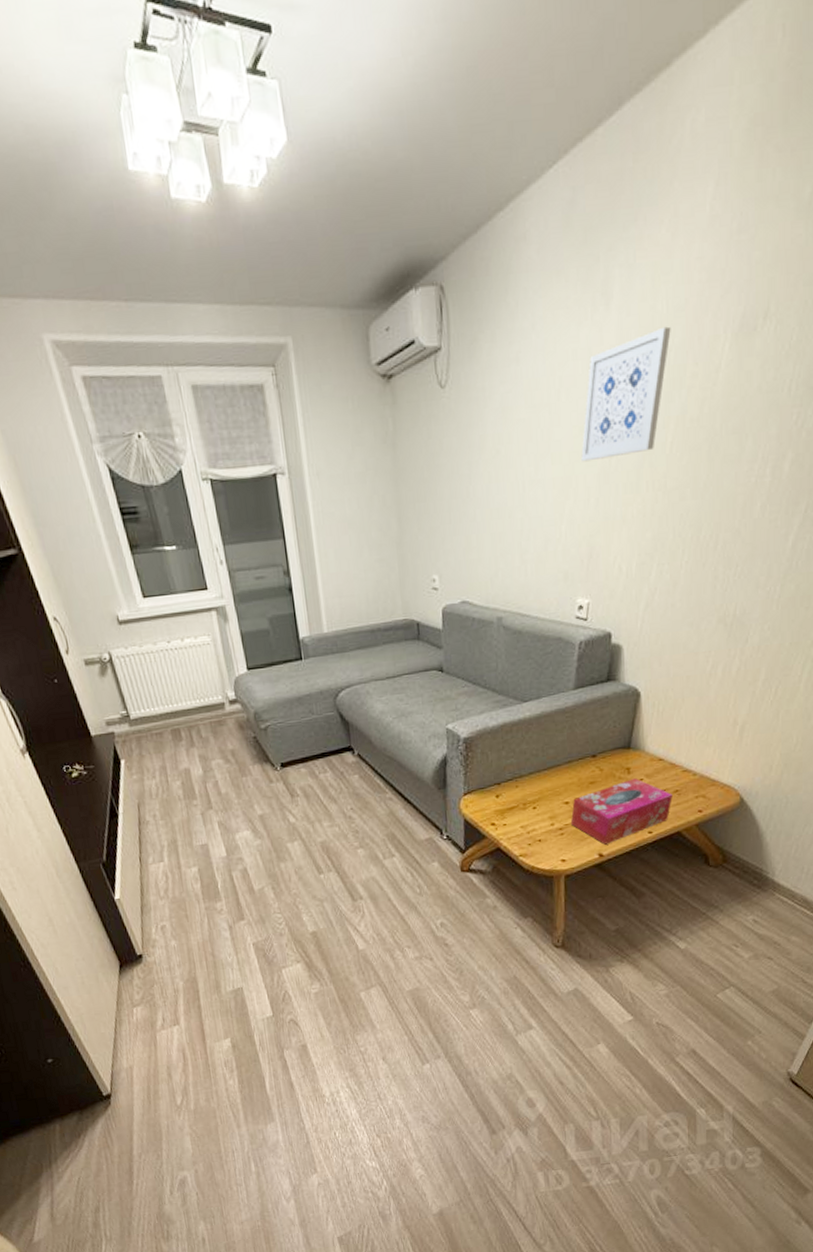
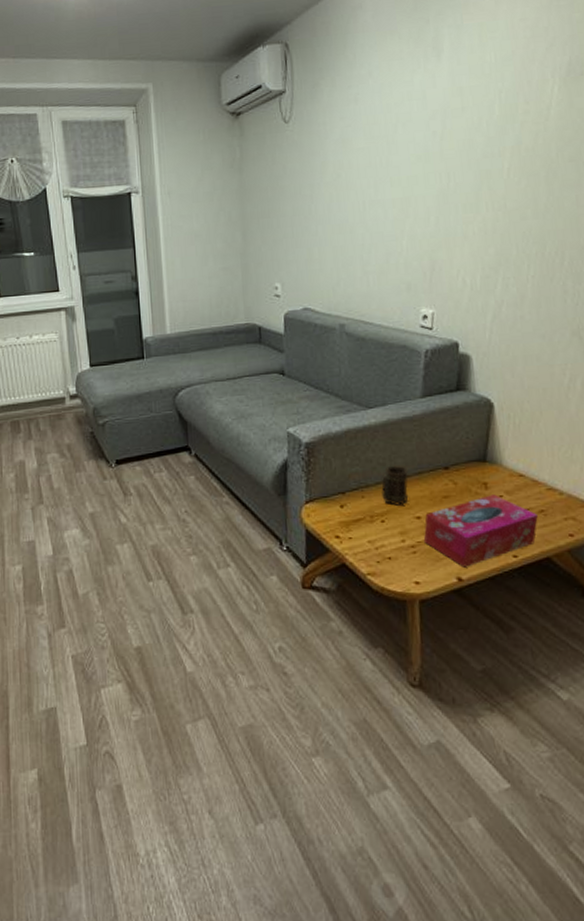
mug: none [534,755,559,793] -> present [382,464,409,506]
wall art: present [581,326,671,462] -> none [419,72,501,185]

